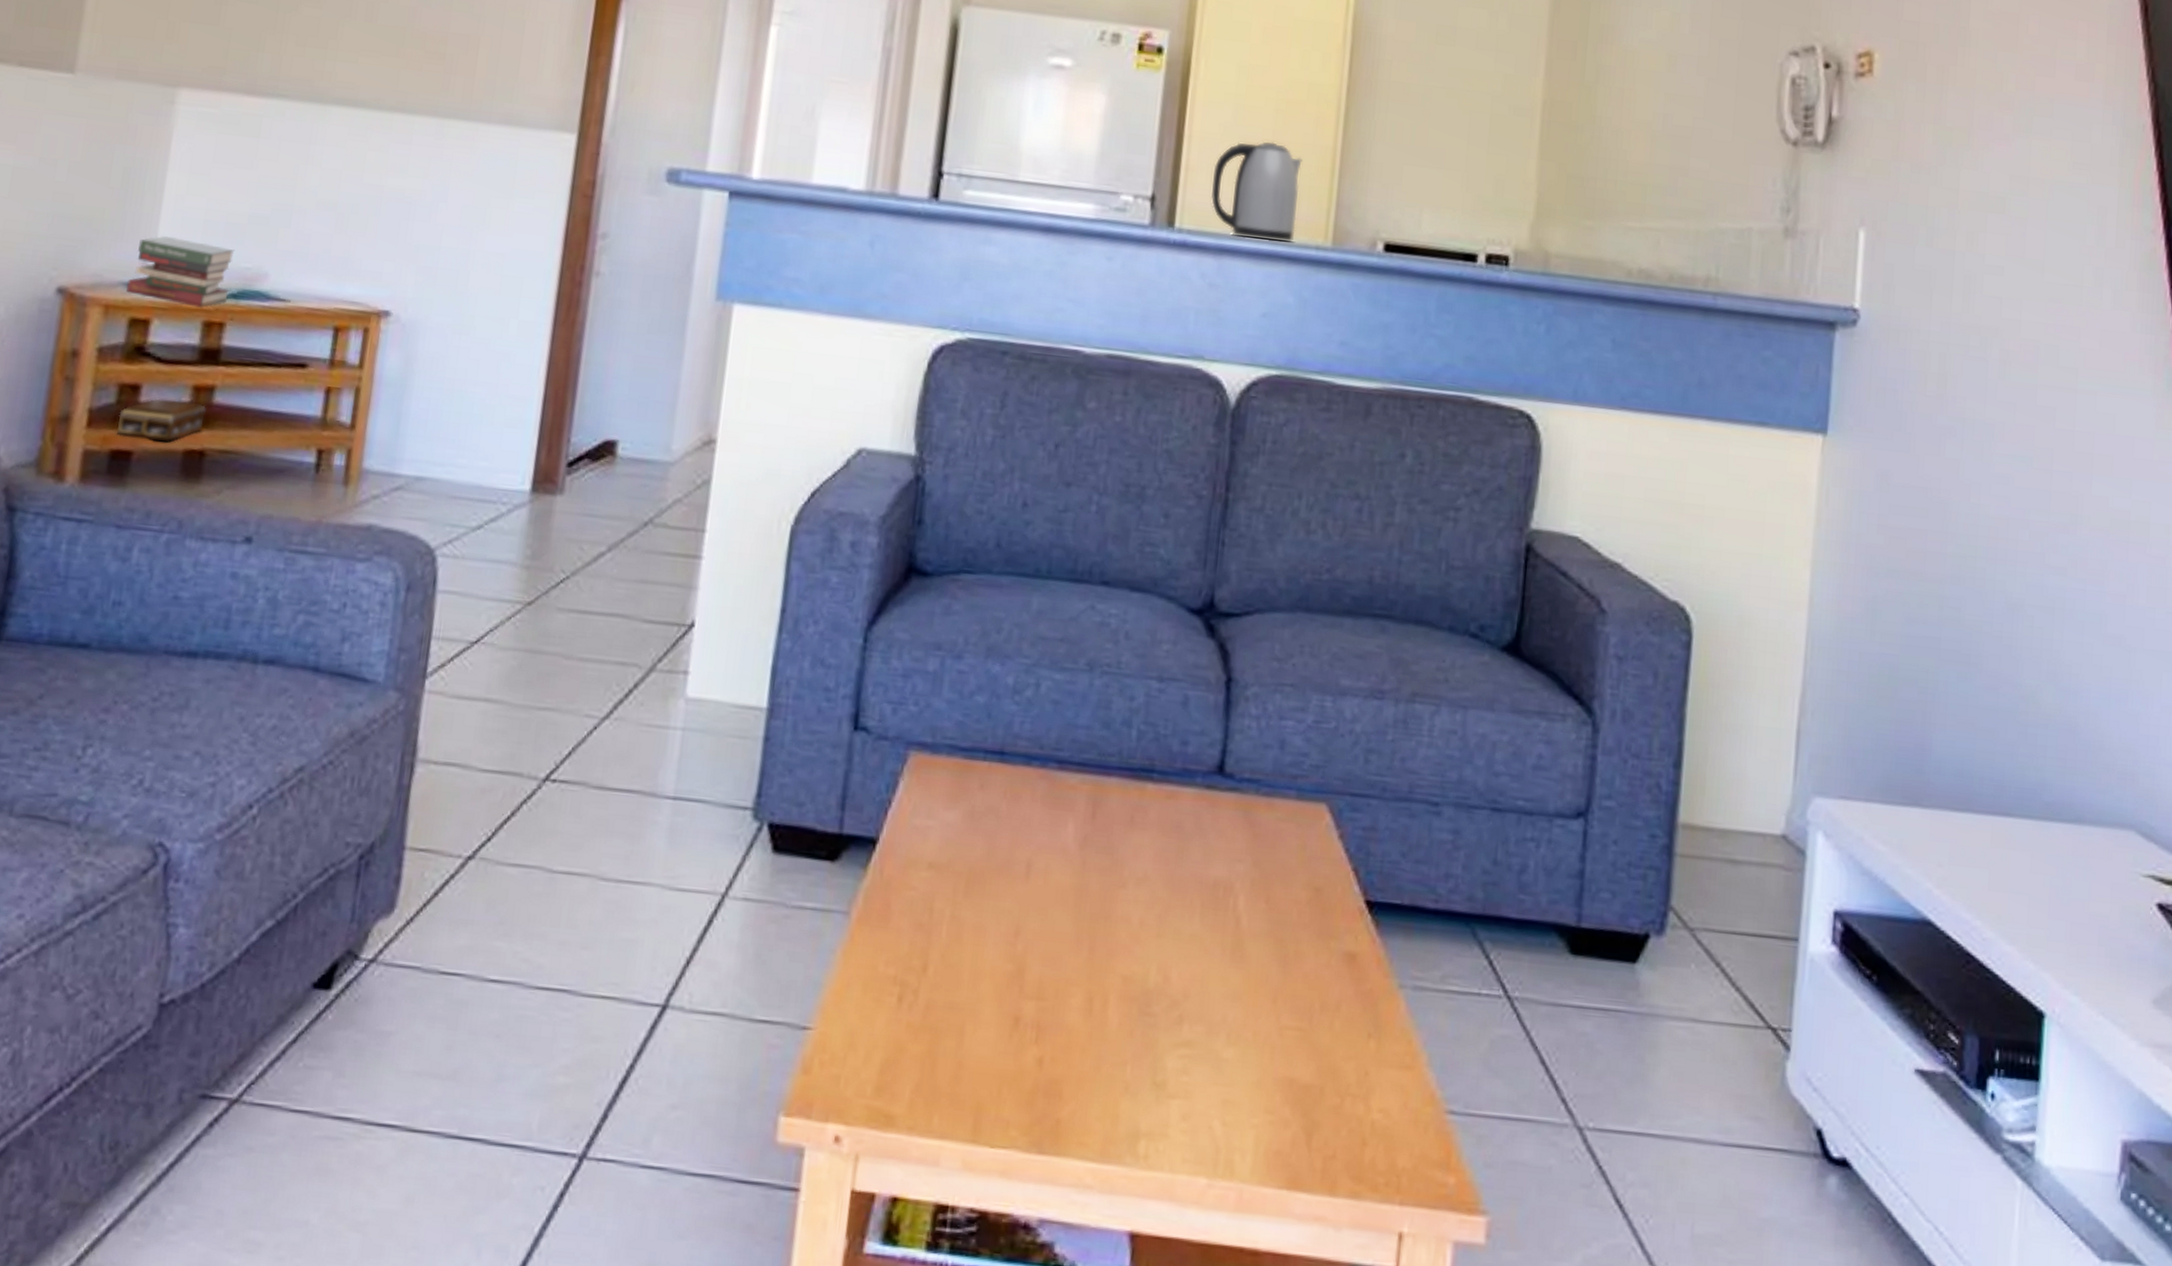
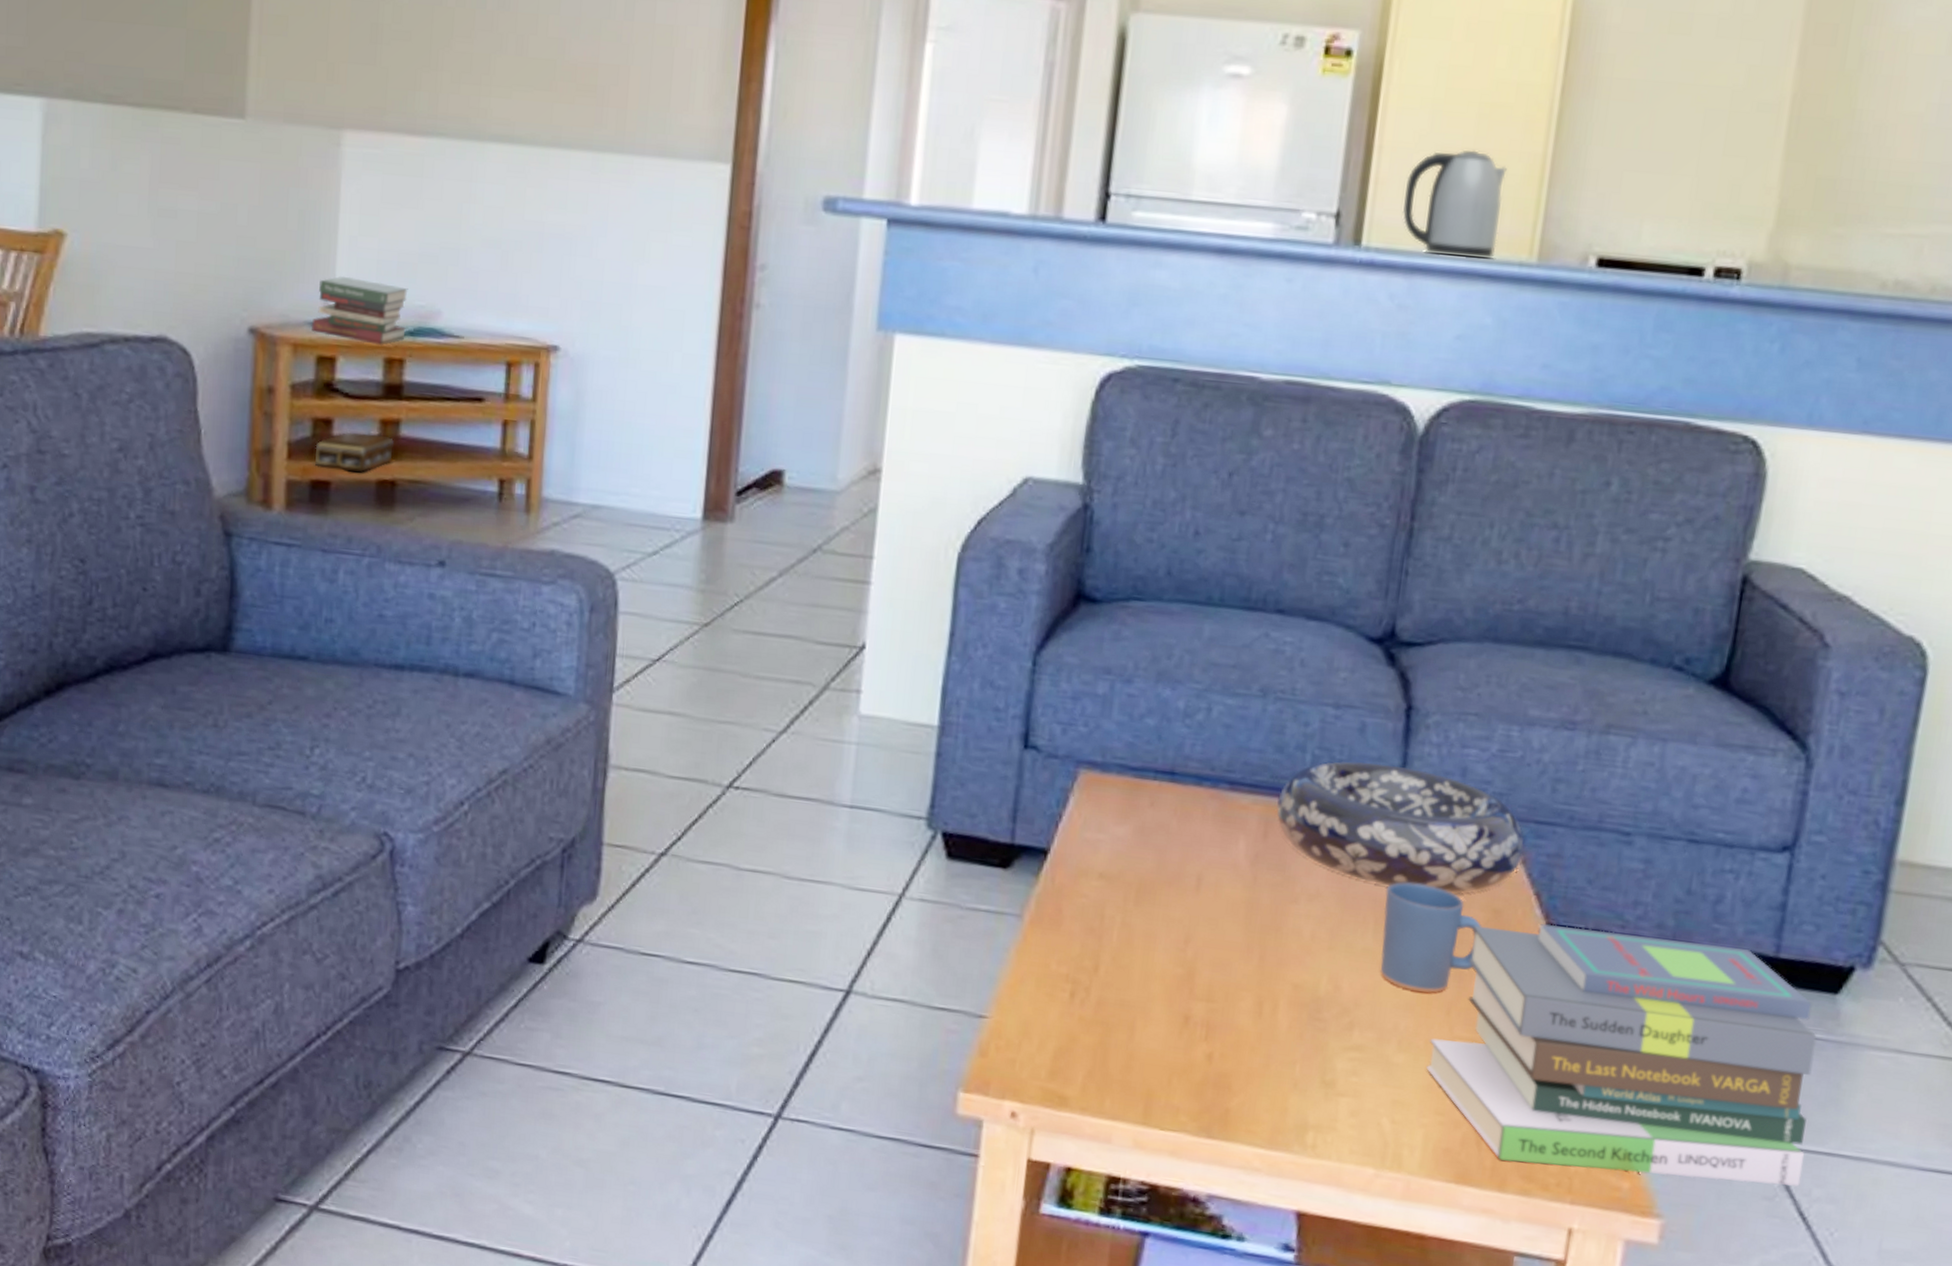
decorative bowl: none [1104,735,1342,873] -> present [1276,760,1525,894]
mug: none [1207,861,1303,981] -> present [1379,882,1481,994]
books: none [1255,900,1620,1172] -> present [1426,923,1817,1187]

